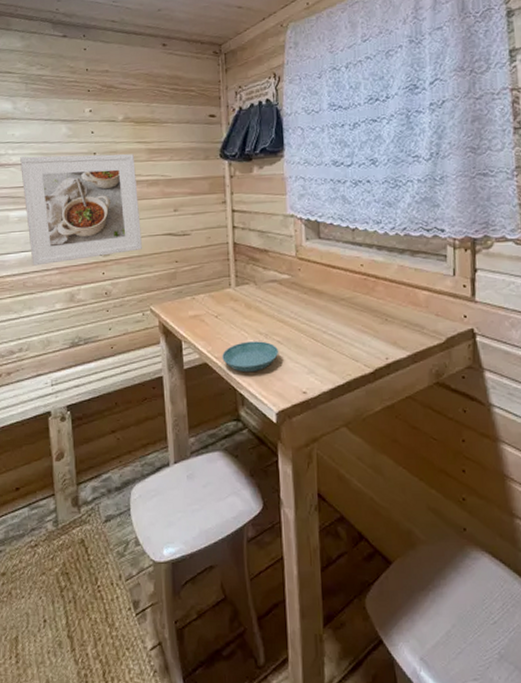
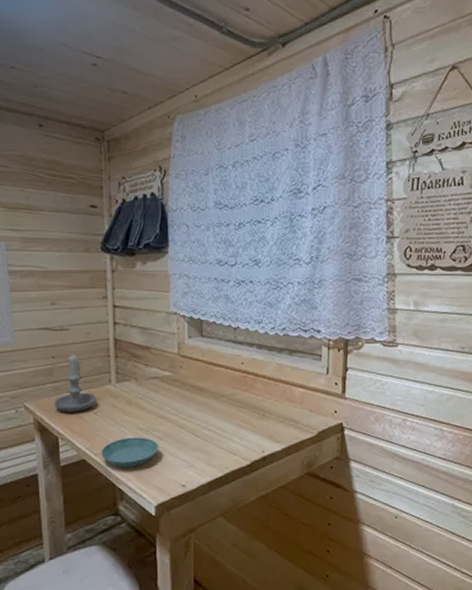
candle: none [178,258,218,315] -> present [54,353,98,412]

